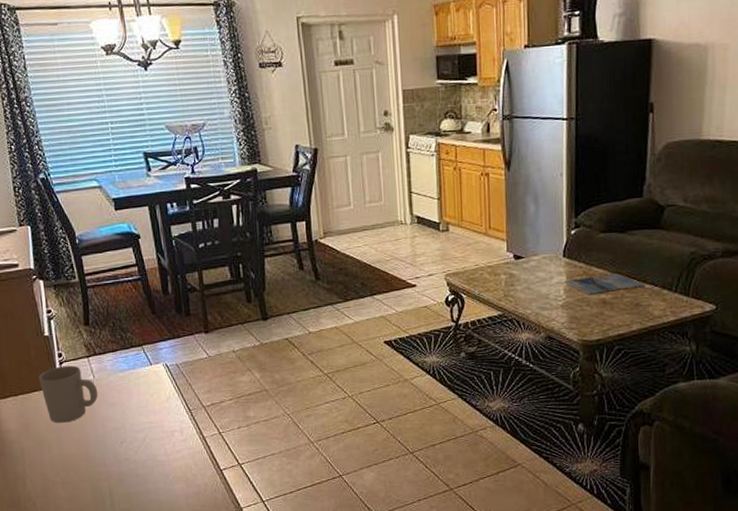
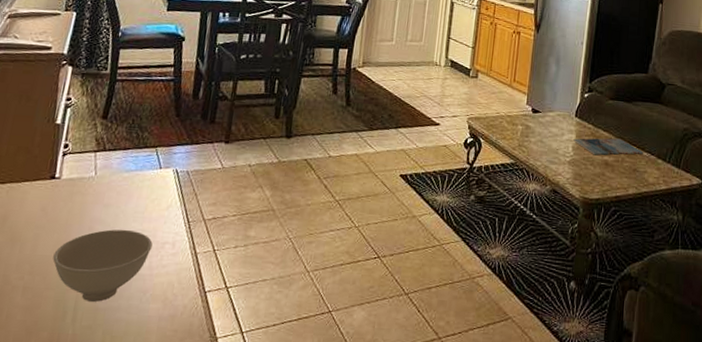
mug: present [39,365,98,423] -> none [32,157,96,220]
bowl: none [78,423,163,488] -> present [52,229,153,302]

